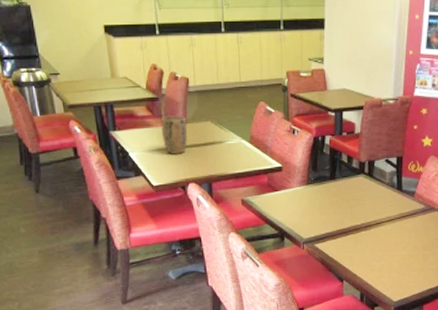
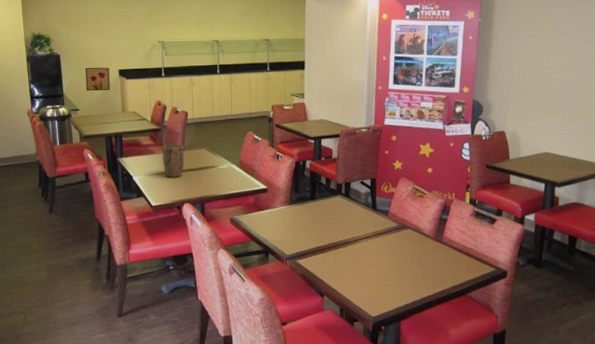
wall art: none [62,21,96,51] -> present [85,67,111,91]

